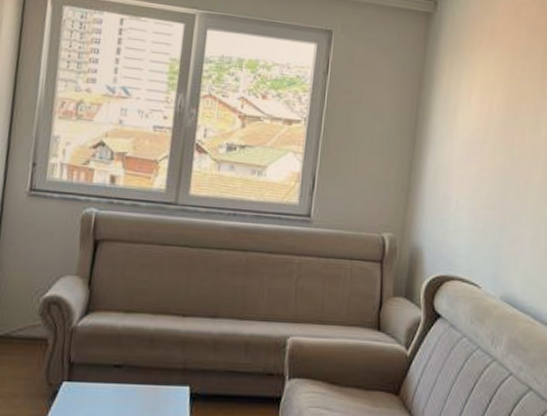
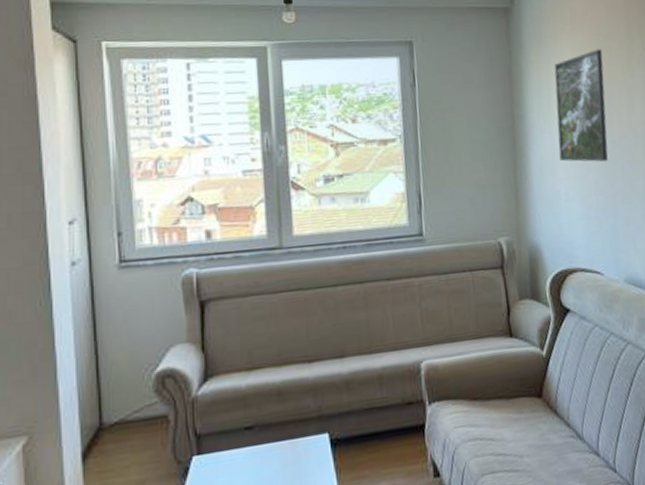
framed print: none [456,66,516,177] -> present [554,49,609,162]

